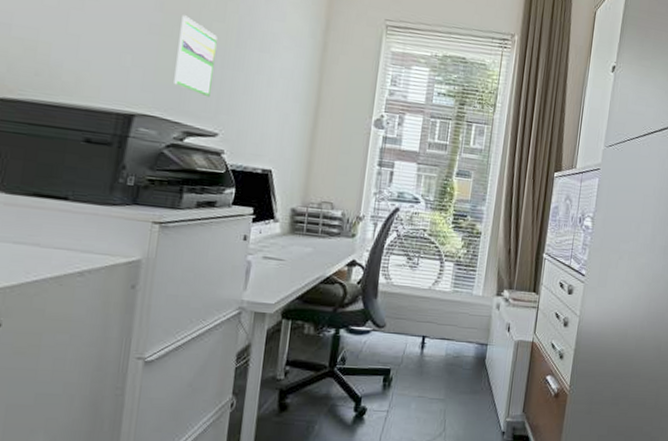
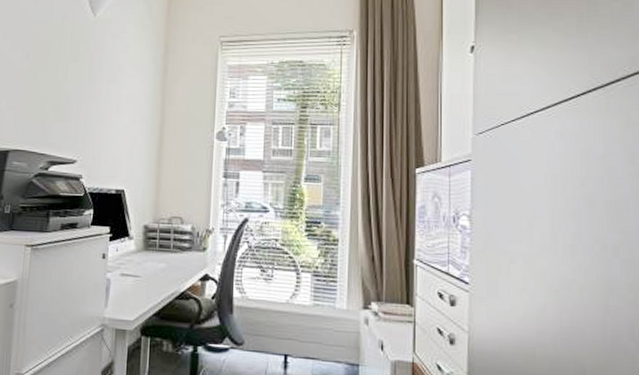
calendar: present [174,15,217,98] -> none [39,60,73,129]

